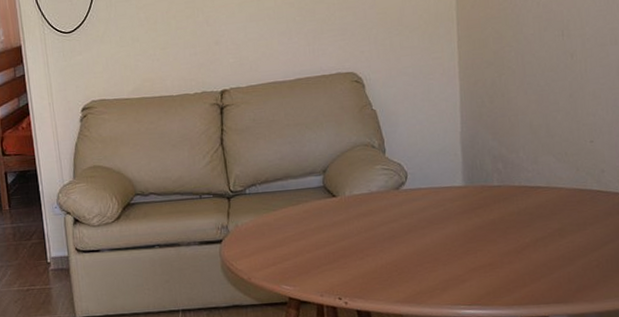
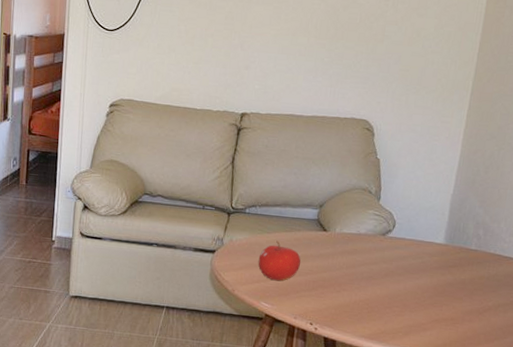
fruit: none [269,217,315,260] -> present [258,241,301,282]

